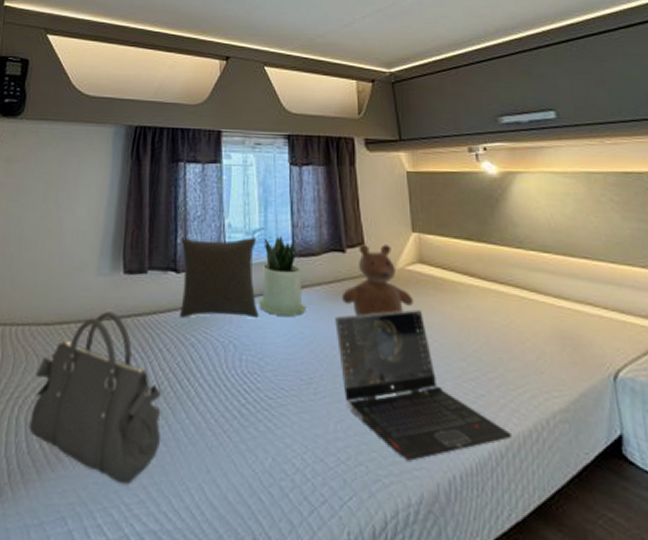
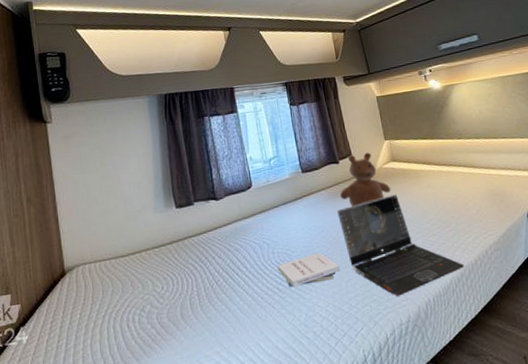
shoulder bag: present [29,310,161,485] -> none [122,237,225,355]
pillow: present [180,238,259,319] -> none [215,164,283,232]
books: none [242,371,330,415] -> present [277,252,341,288]
planter: present [258,236,306,316] -> none [278,159,316,218]

